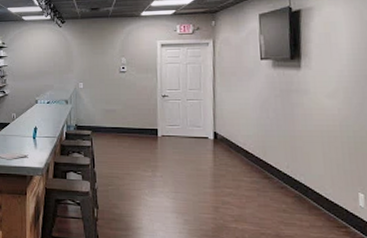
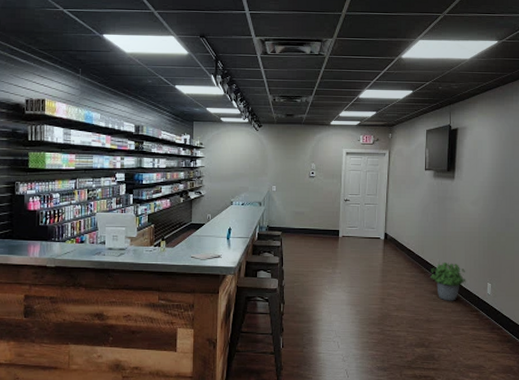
potted plant: none [277,165,327,214] -> present [431,261,466,301]

